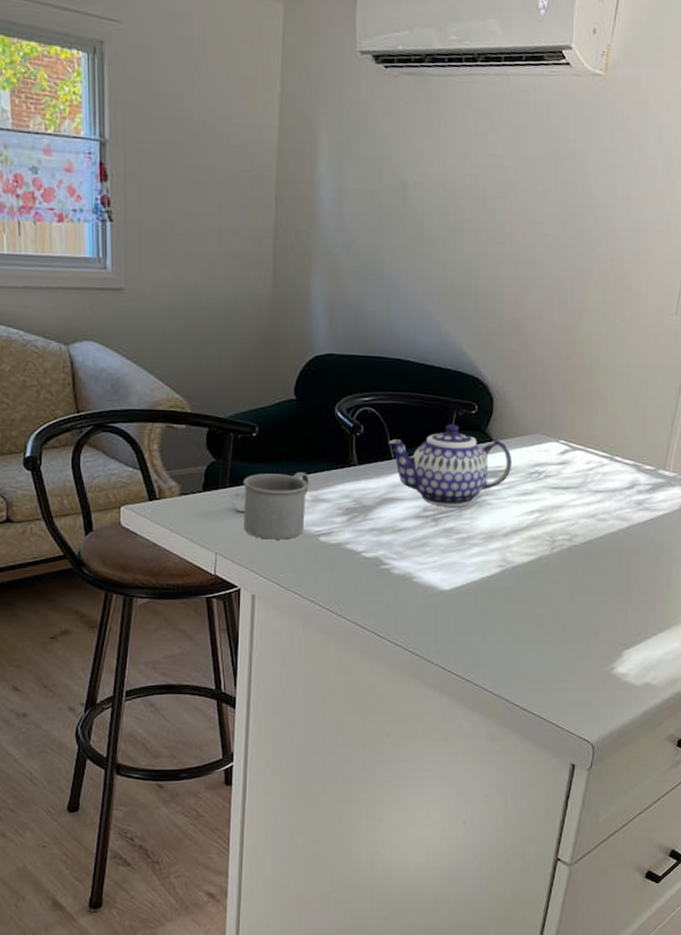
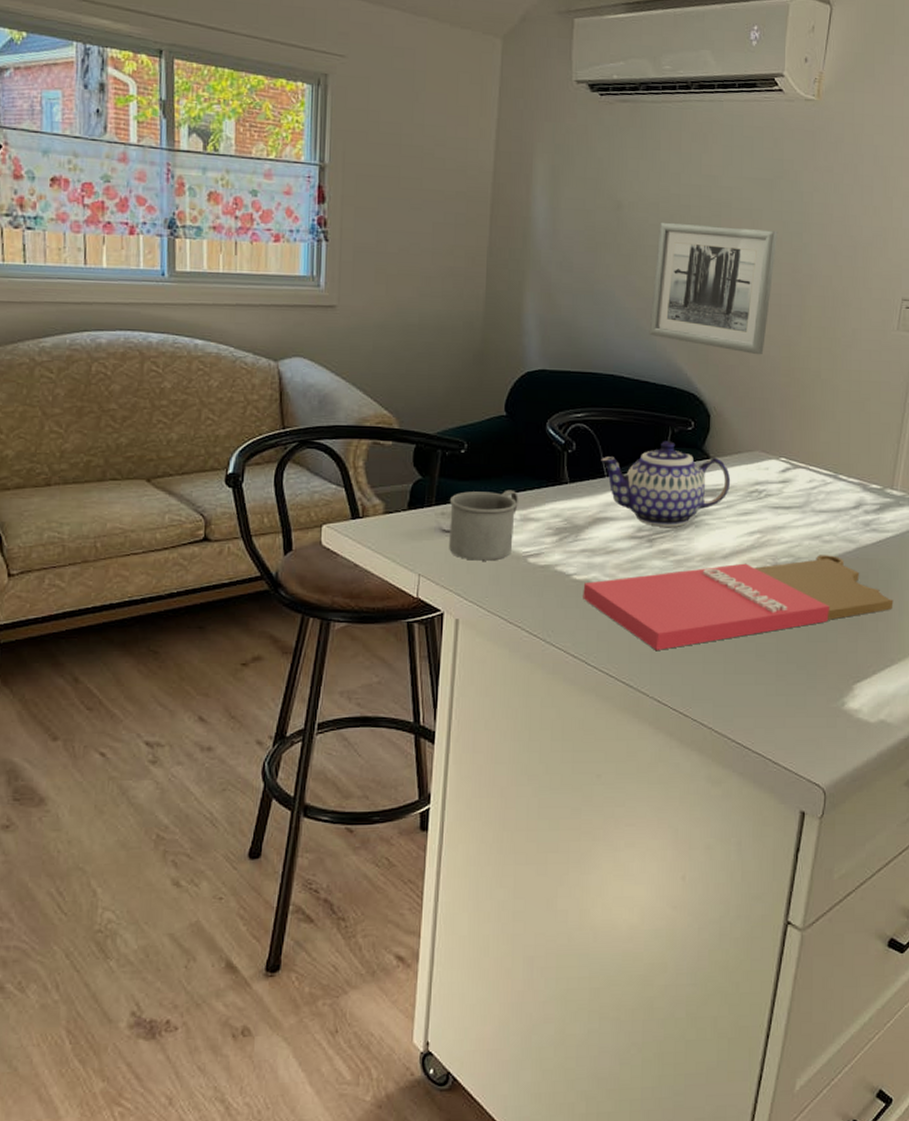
cutting board: none [372,532,662,622] -> present [583,555,894,650]
wall art: none [434,203,563,340] -> present [649,222,779,355]

